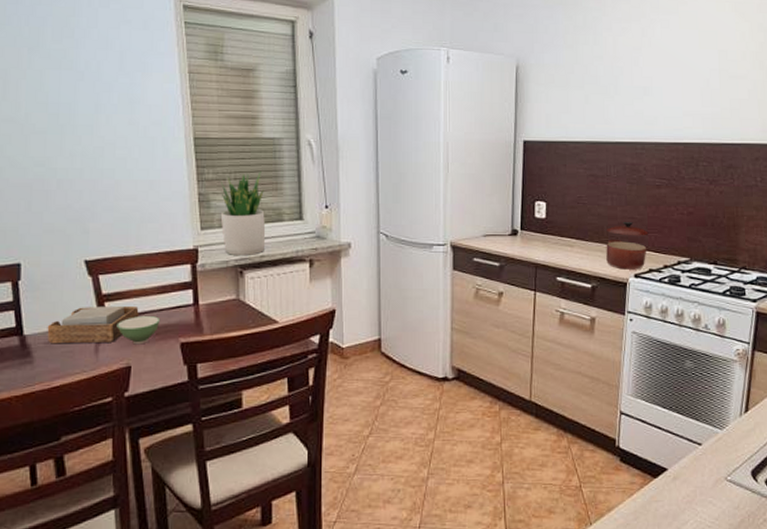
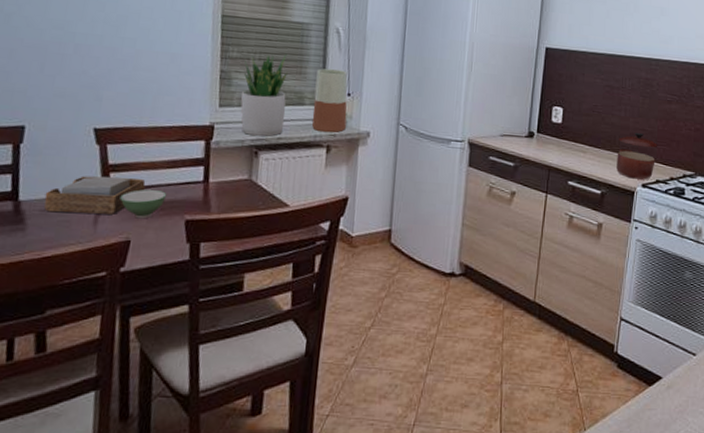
vase: none [292,183,326,247] -> present [312,68,348,133]

